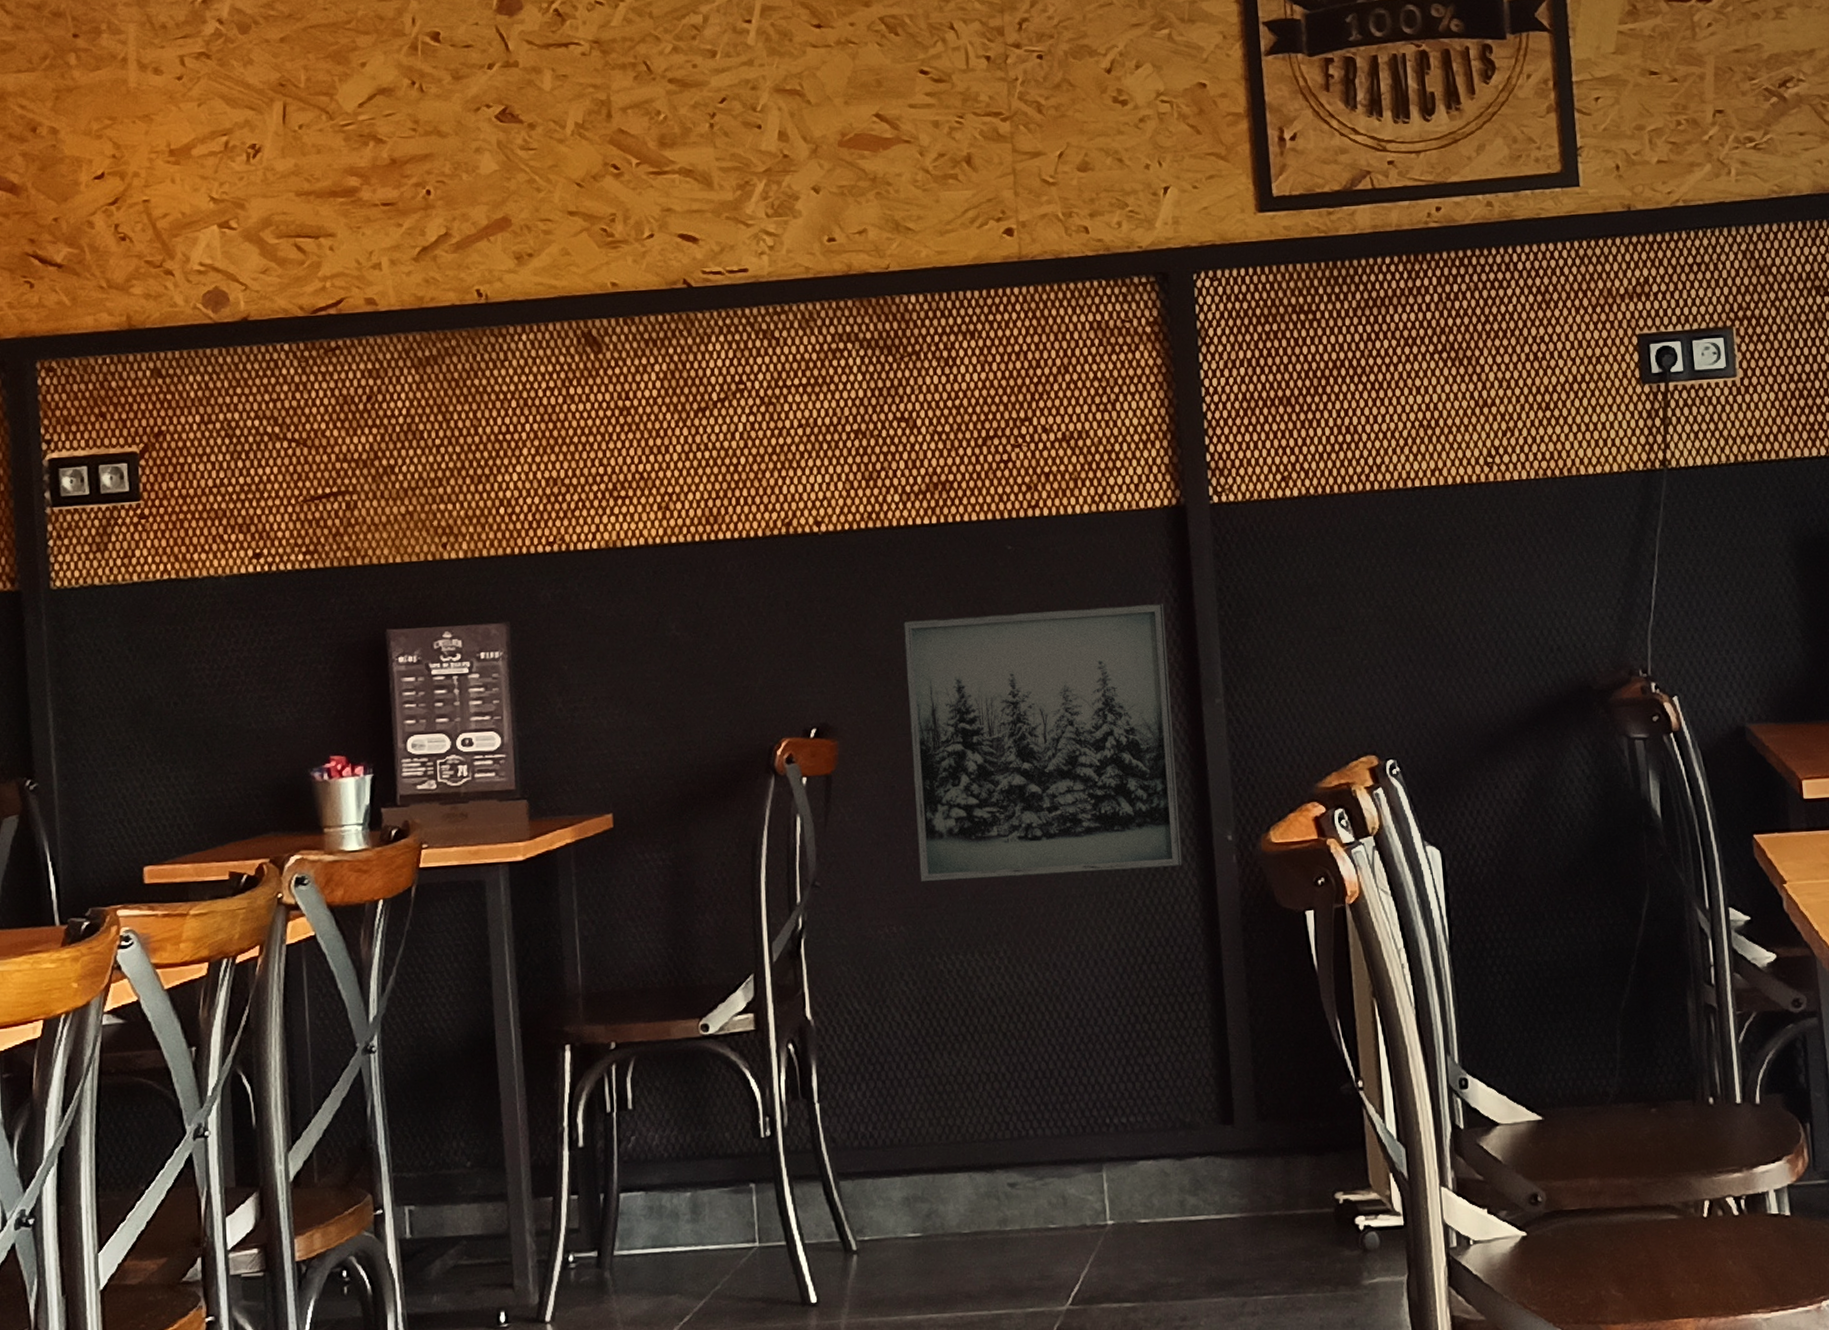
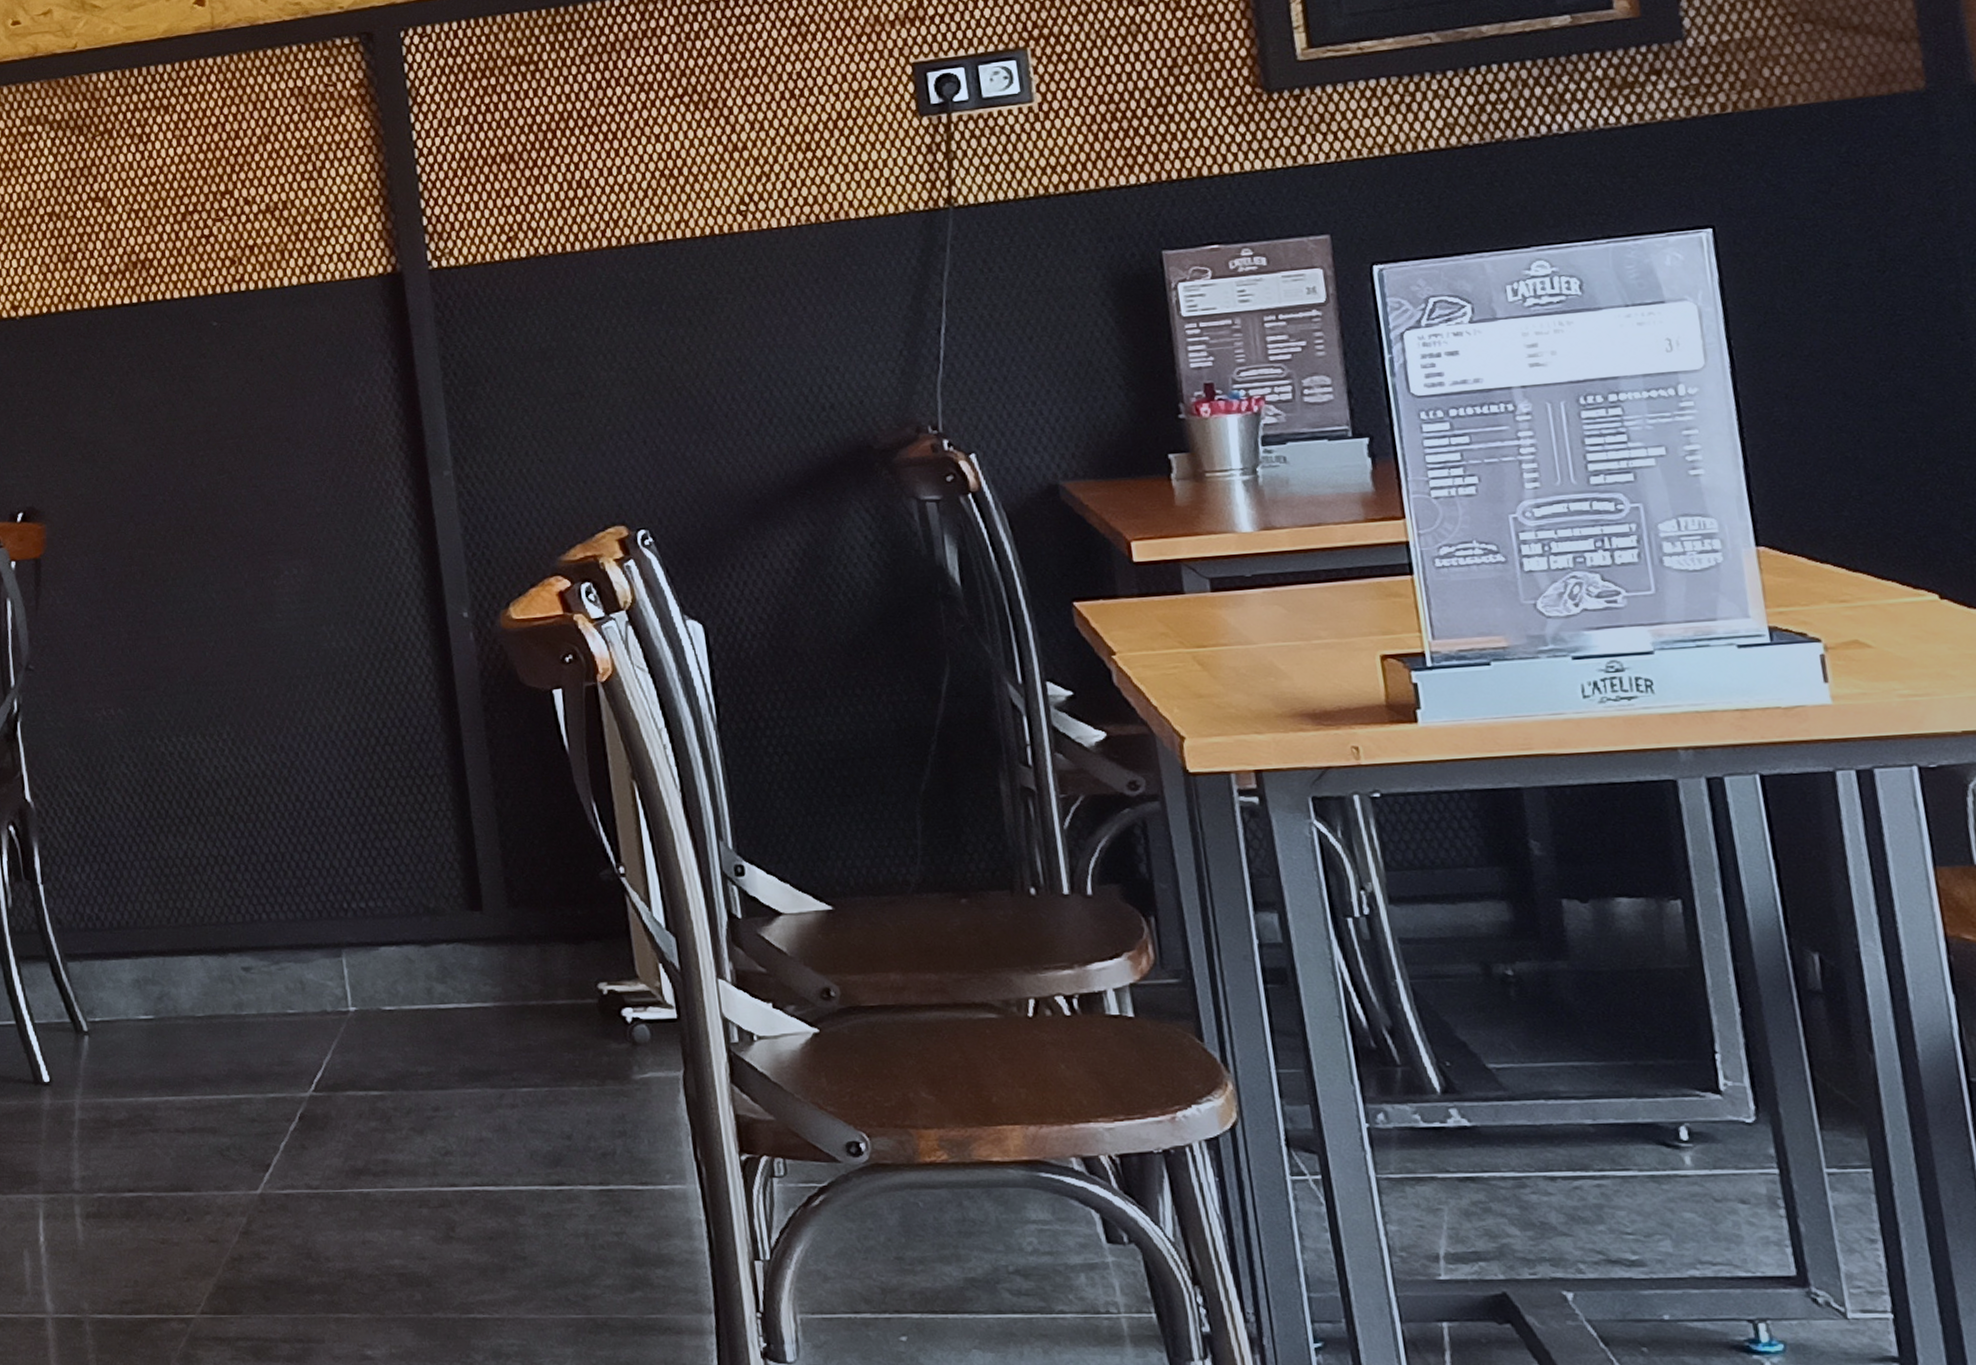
wall art: present [903,603,1182,882] -> none [107,374,415,665]

